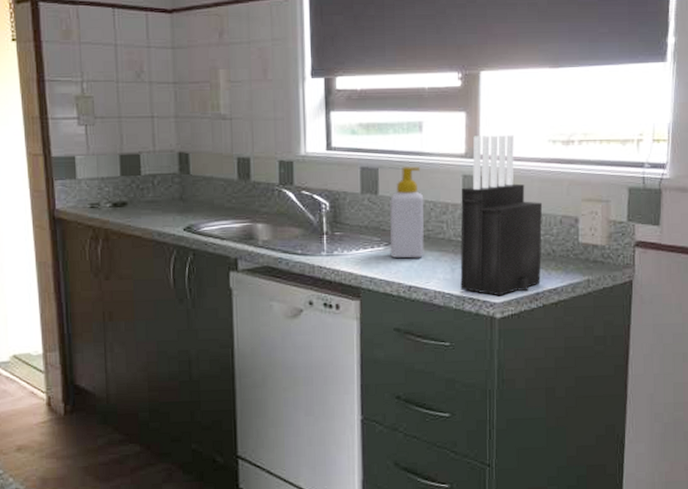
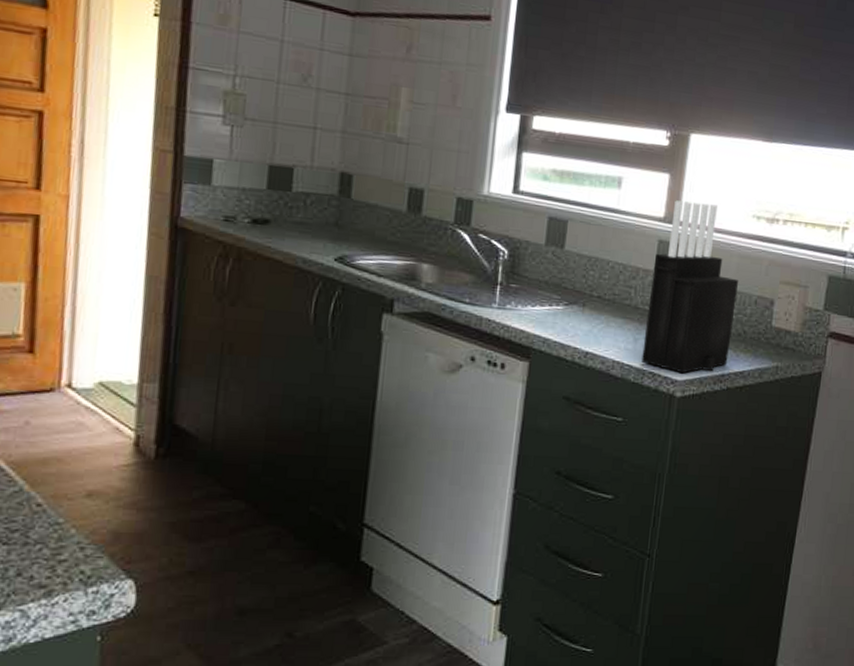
soap bottle: present [390,165,425,259] -> none [569,222,614,323]

